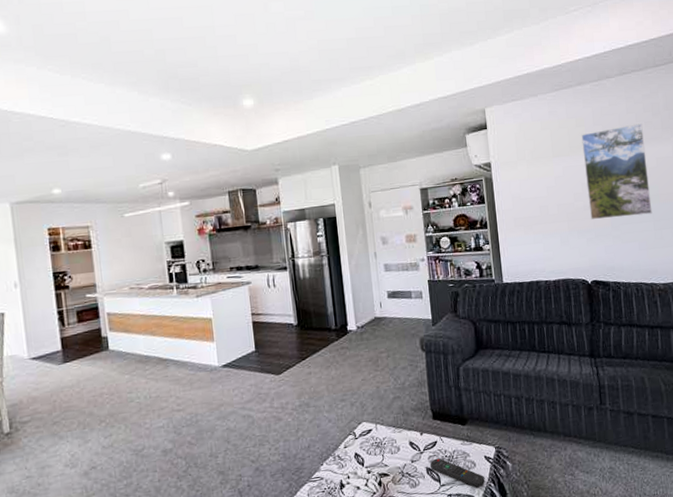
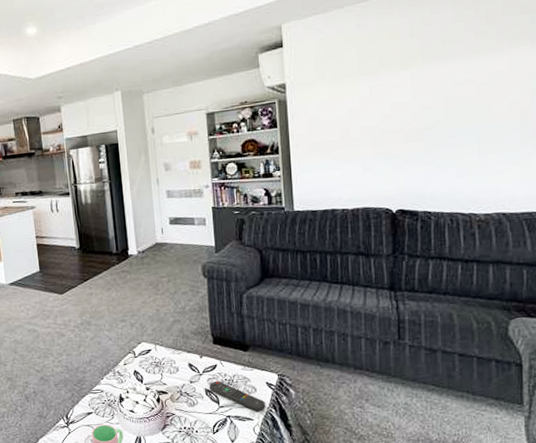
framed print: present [581,123,653,220] -> none [394,33,477,144]

